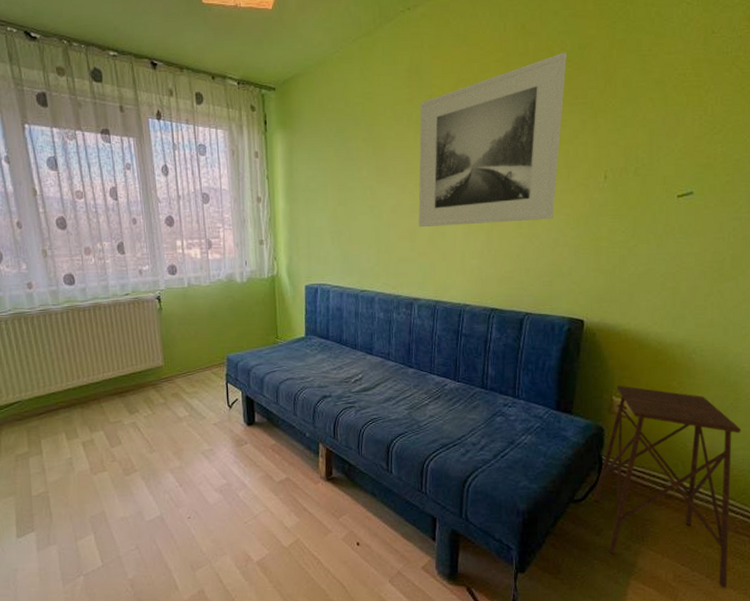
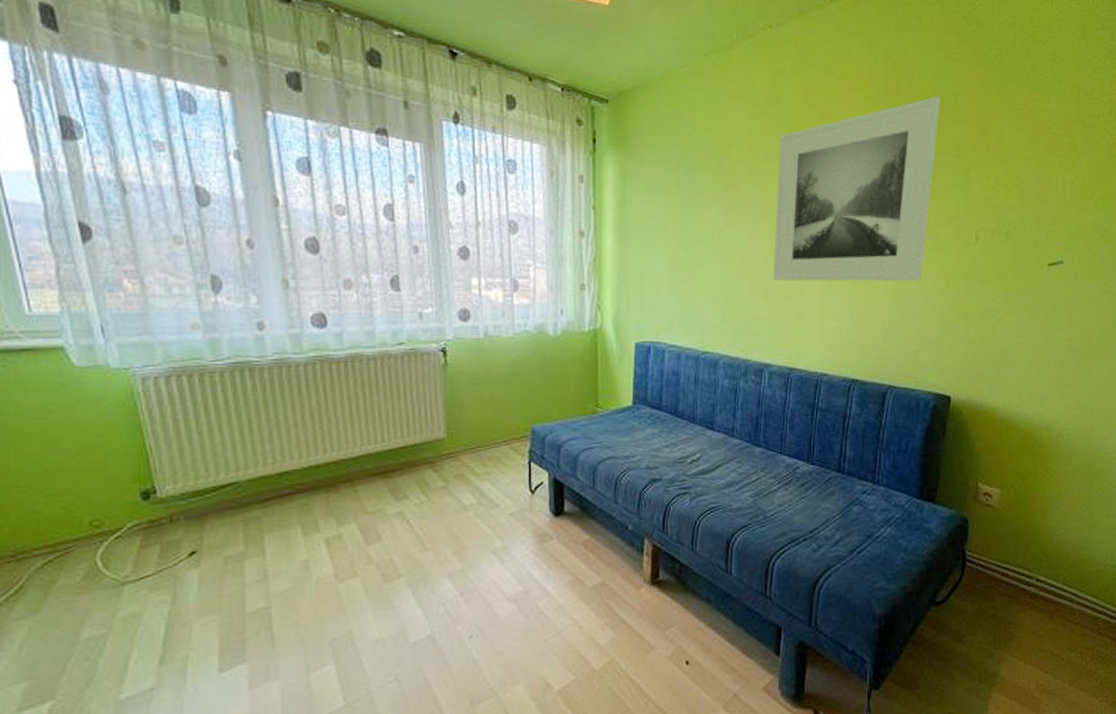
side table: present [593,385,741,588] -> none [956,470,1106,696]

